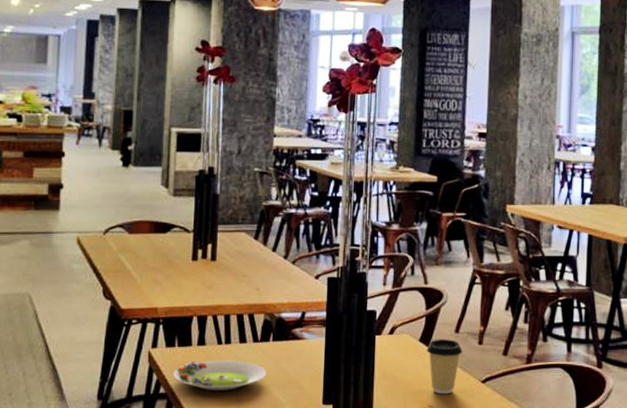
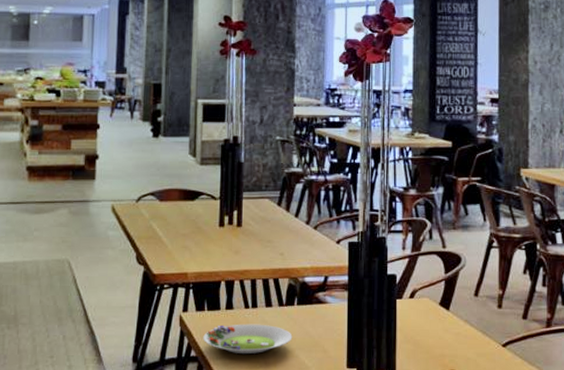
coffee cup: present [427,339,463,394] -> none [447,303,483,358]

